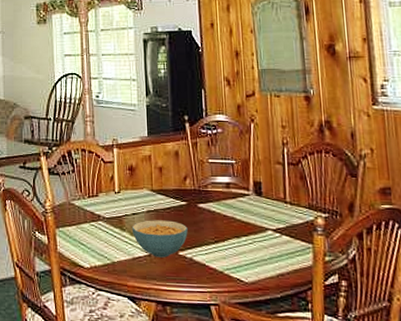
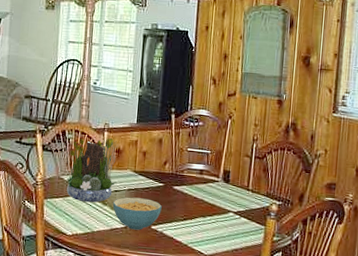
flower arrangement: none [70,155,133,229] -> present [62,137,119,203]

